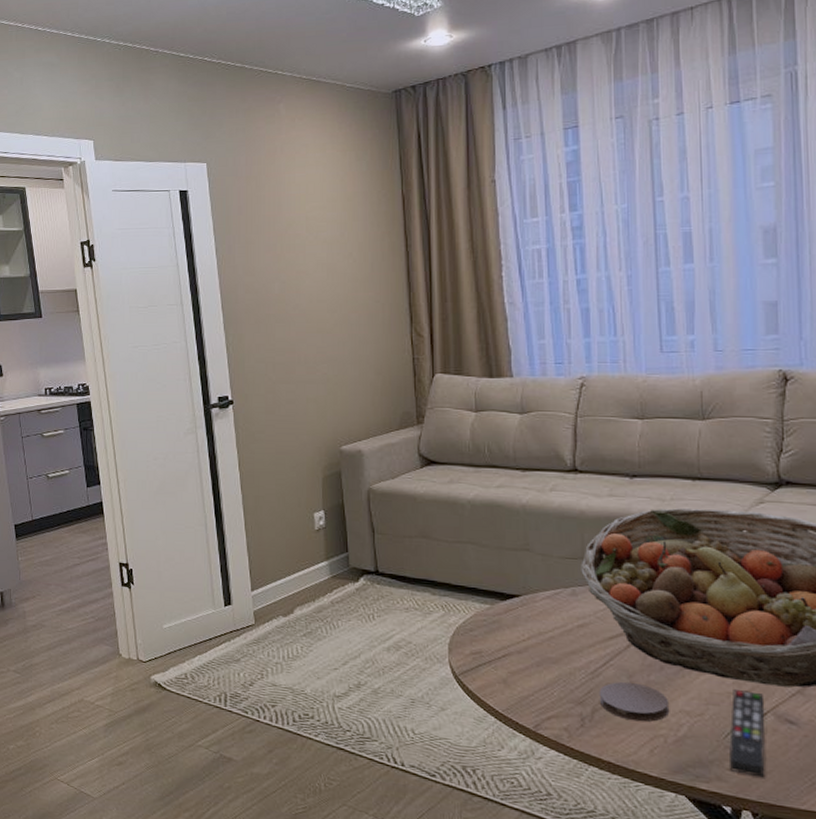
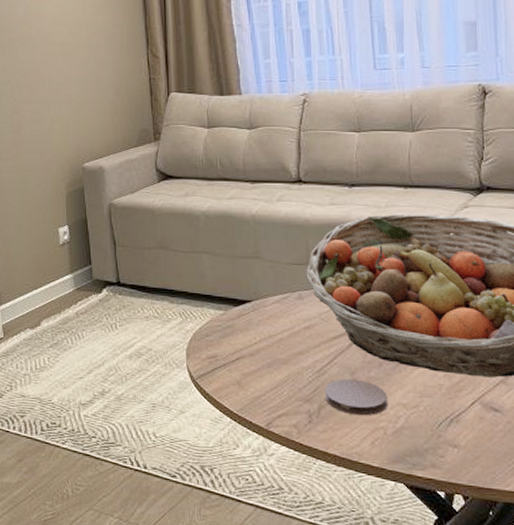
remote control: present [729,688,765,778] -> none [442,381,474,463]

